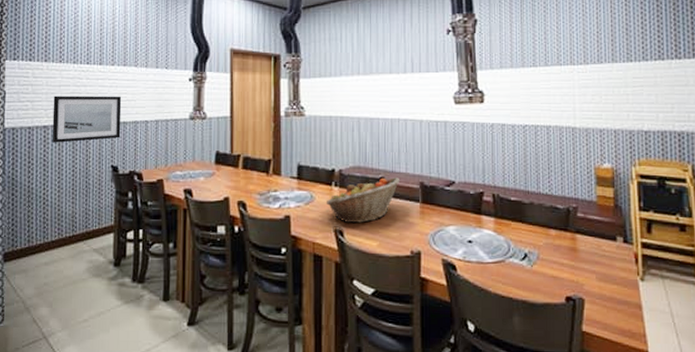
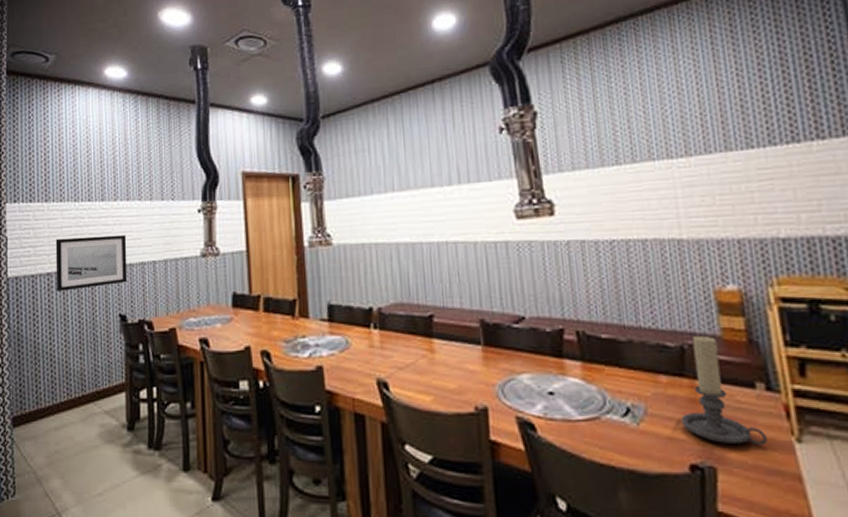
fruit basket: present [327,177,399,224] -> none [365,315,454,374]
candle holder: none [563,200,621,283] -> present [681,335,767,446]

